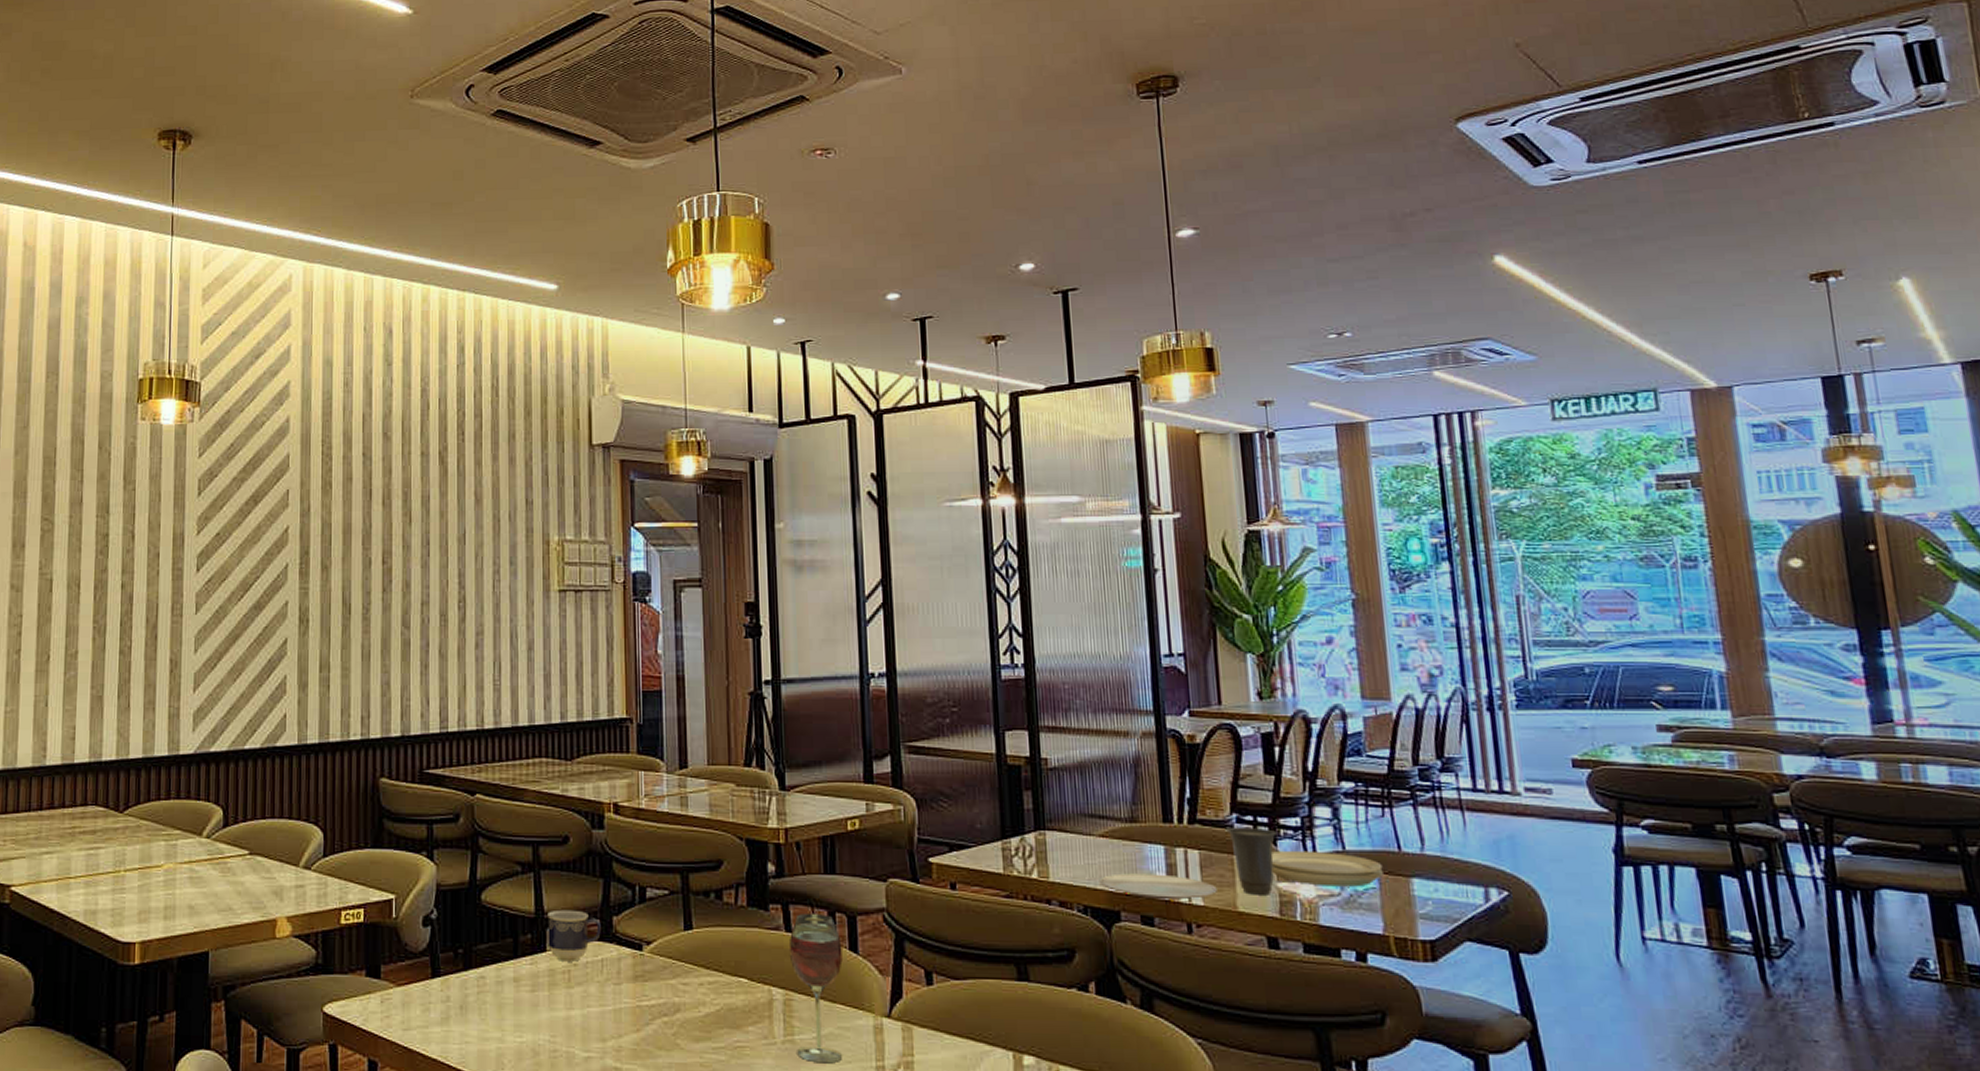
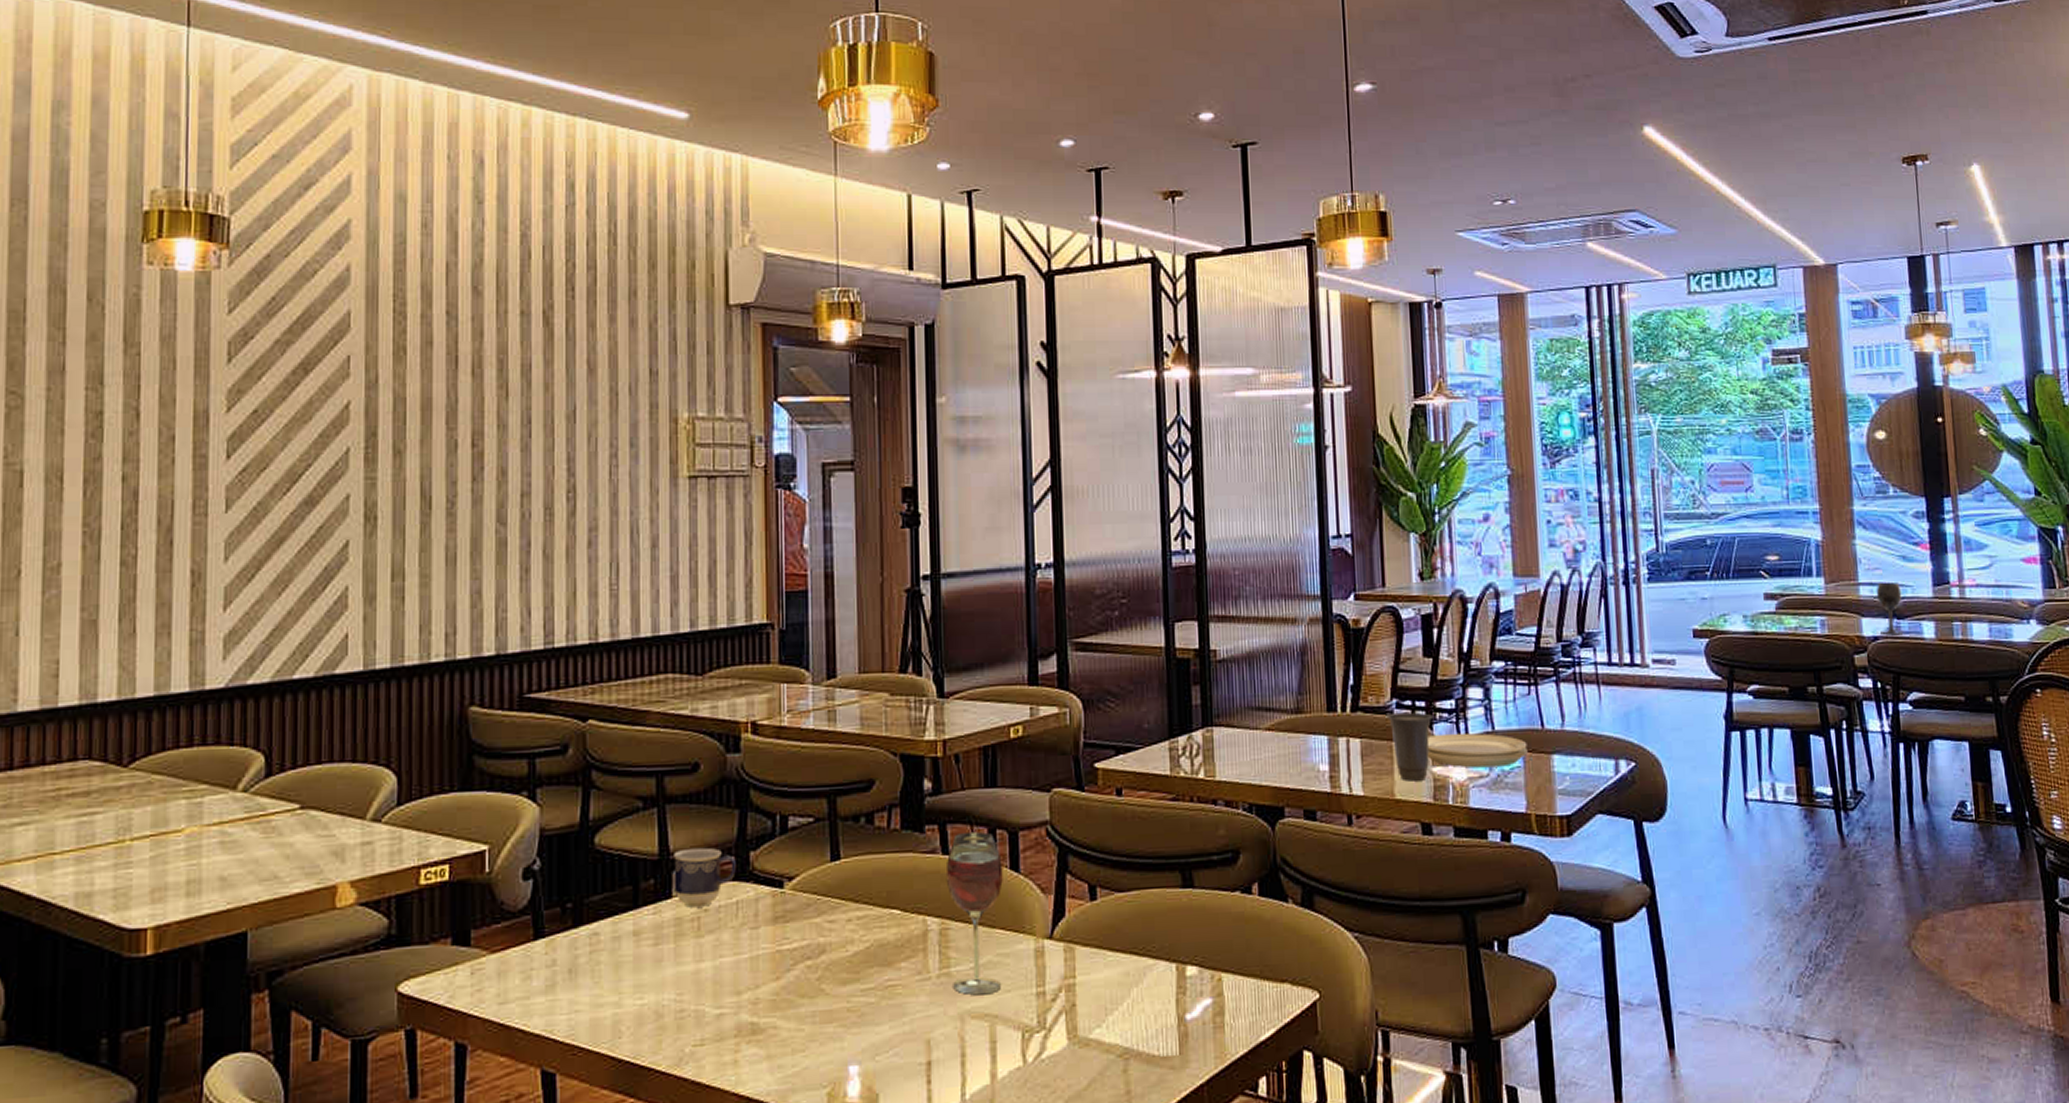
plate: present [1099,873,1217,900] -> none [1264,765,1376,793]
wine glass: none [1797,717,1834,775] -> present [1876,582,1902,635]

